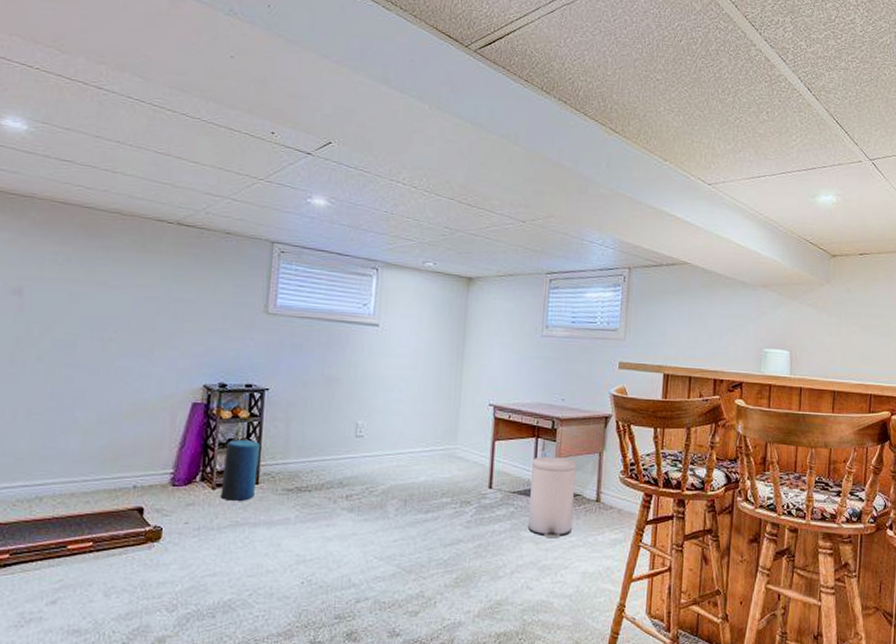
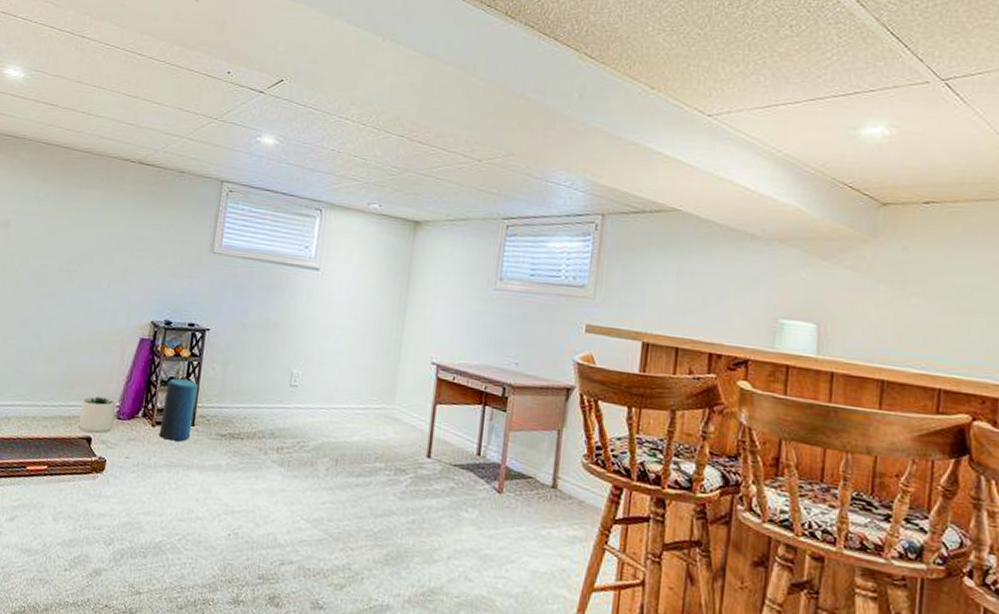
planter: none [127,466,171,504] -> present [79,396,117,434]
pedal bin: present [528,456,577,537] -> none [469,427,530,525]

